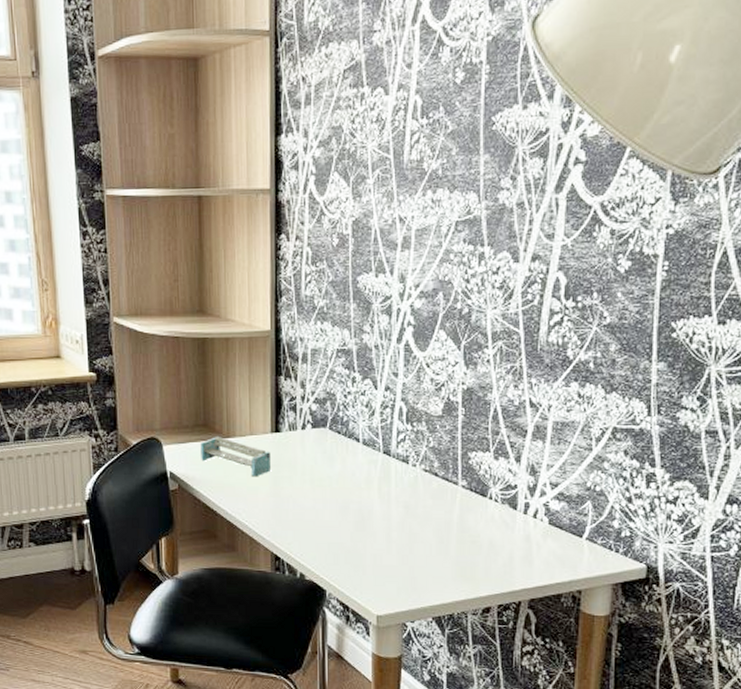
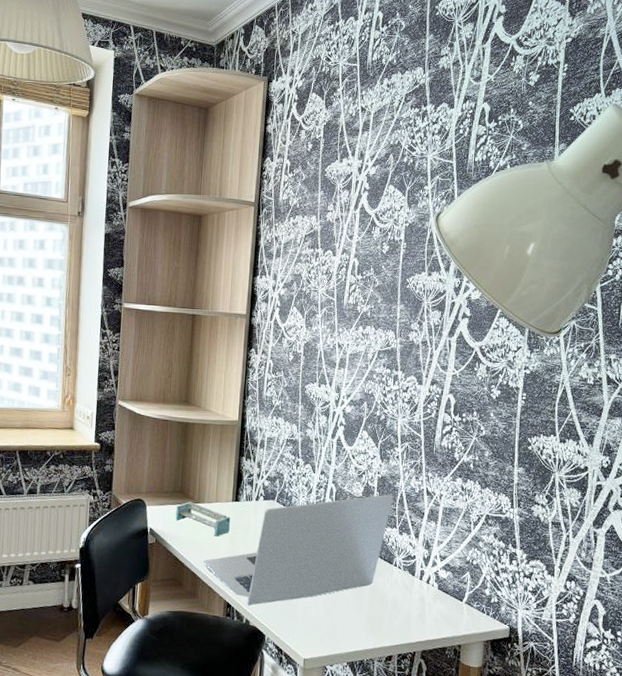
laptop: none [240,410,484,557] -> present [203,494,393,606]

